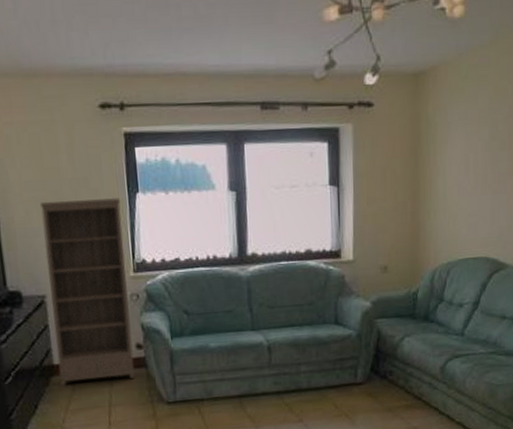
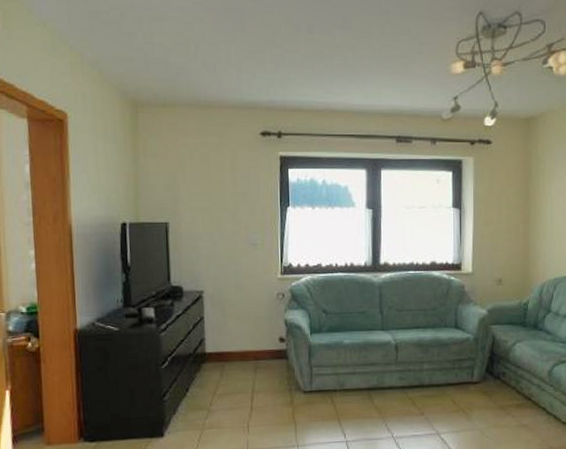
bookshelf: present [40,197,135,387] -> none [205,209,277,373]

